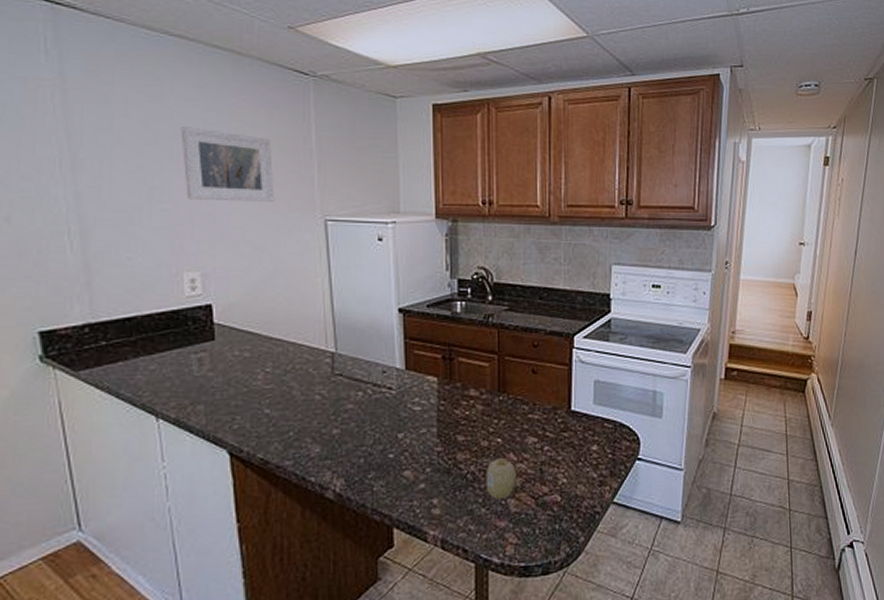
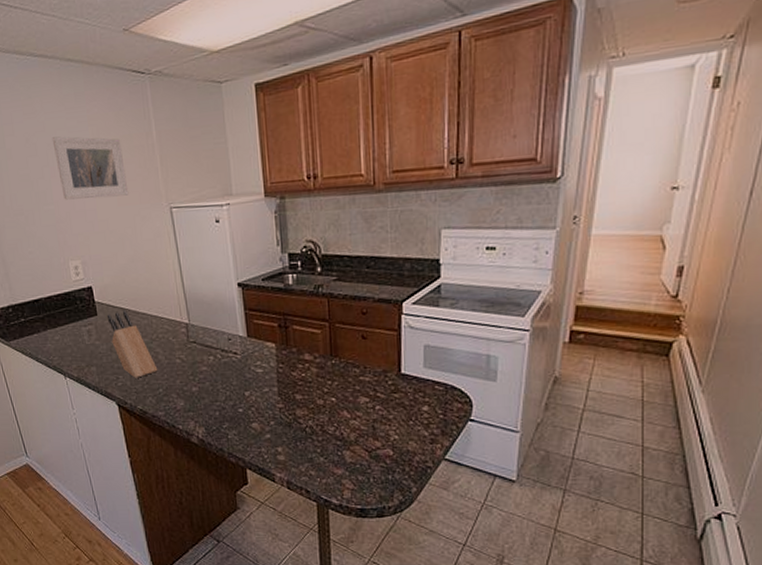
knife block: none [227,335,290,419] -> present [106,310,158,378]
fruit: present [485,458,516,499] -> none [322,415,350,451]

